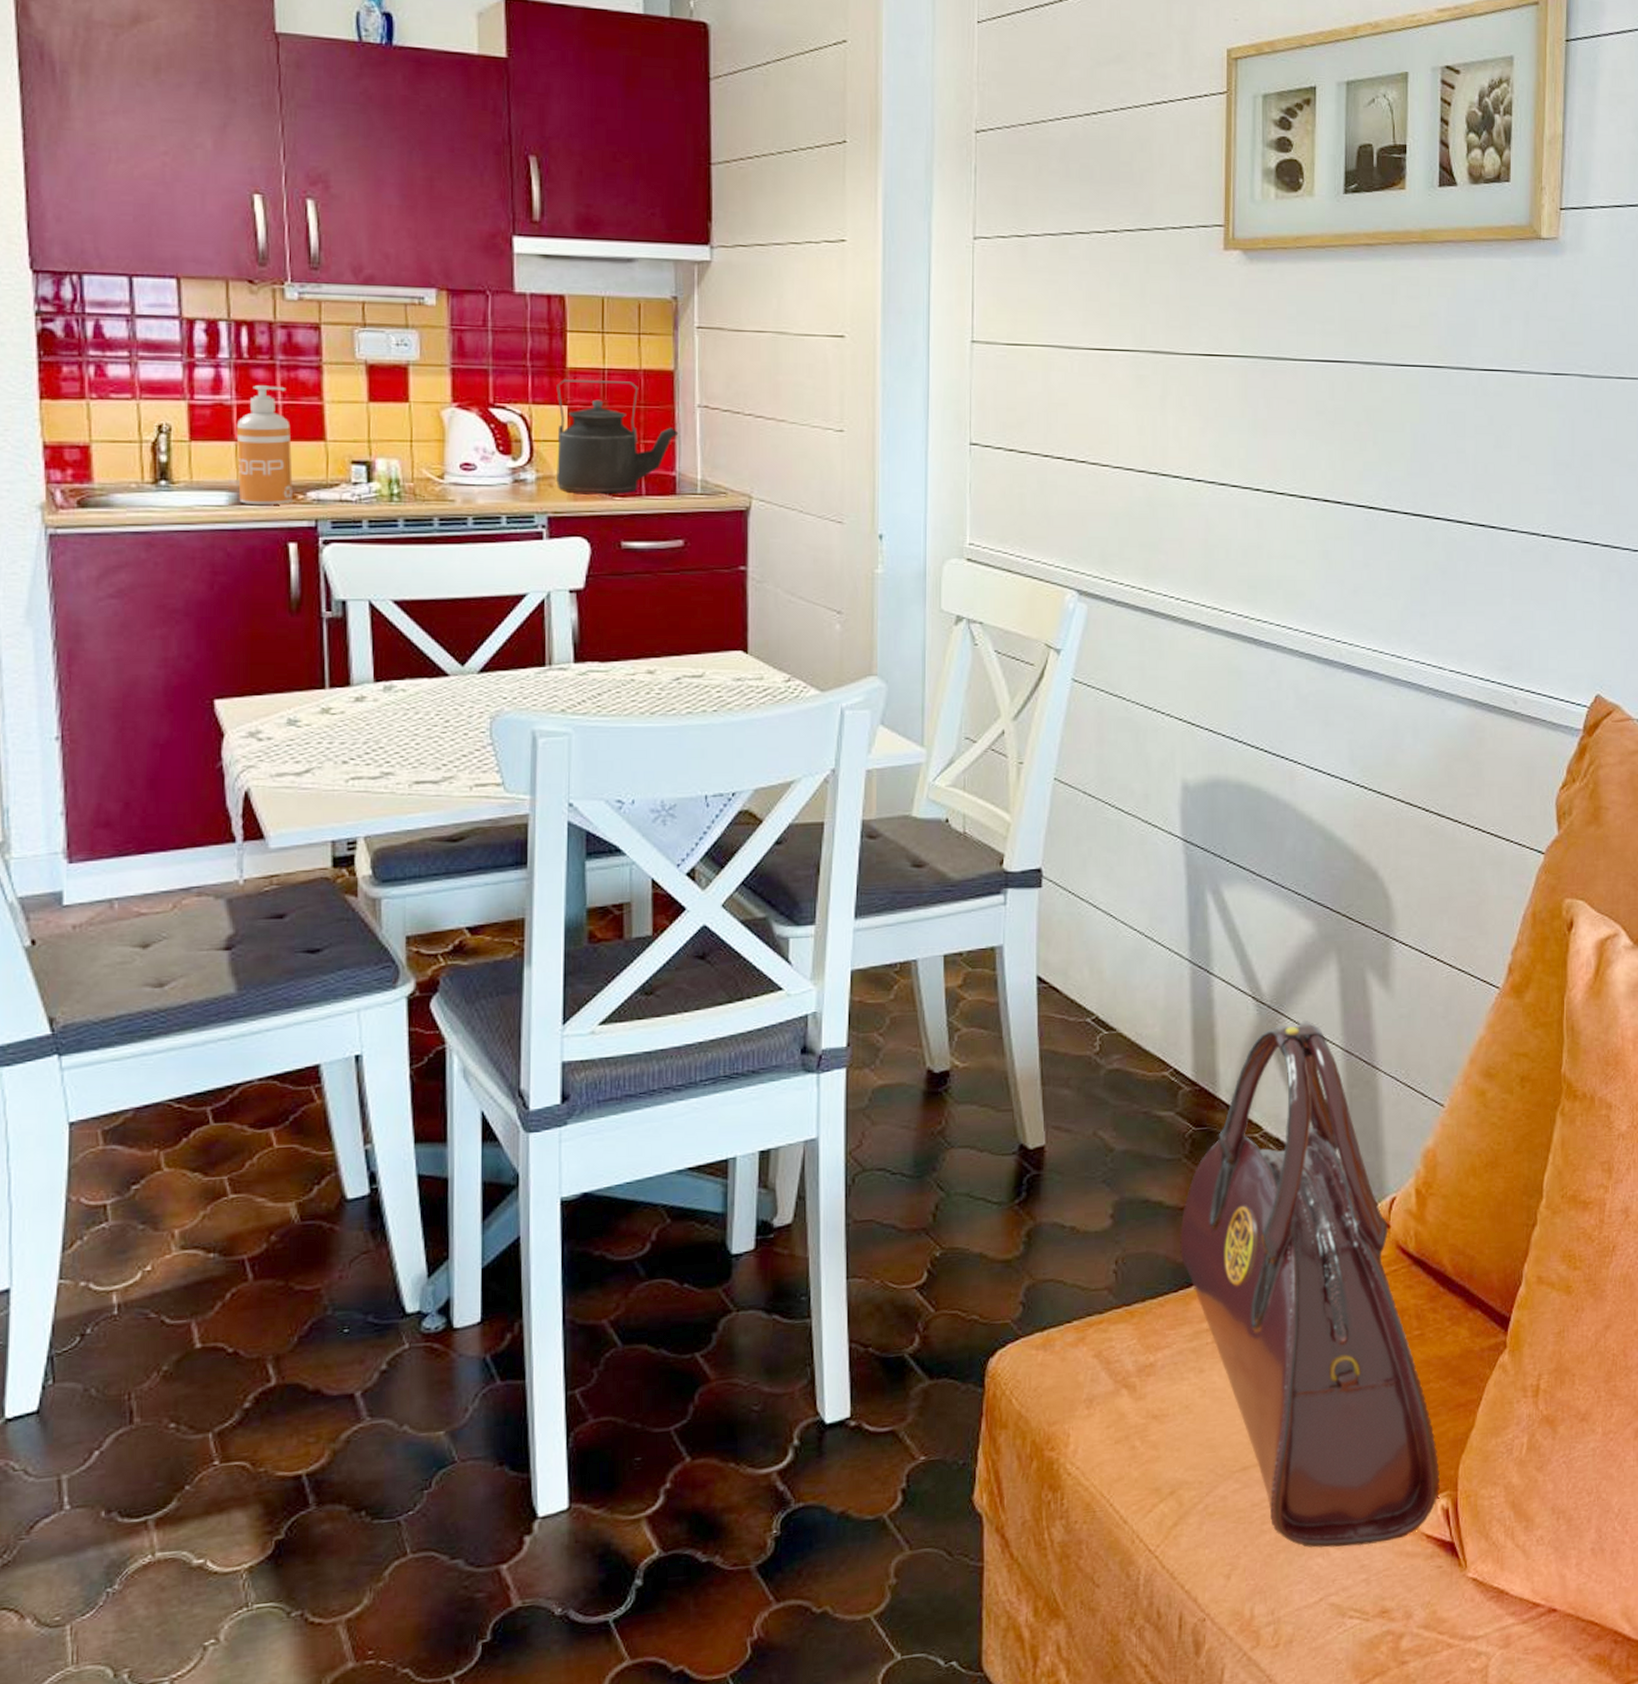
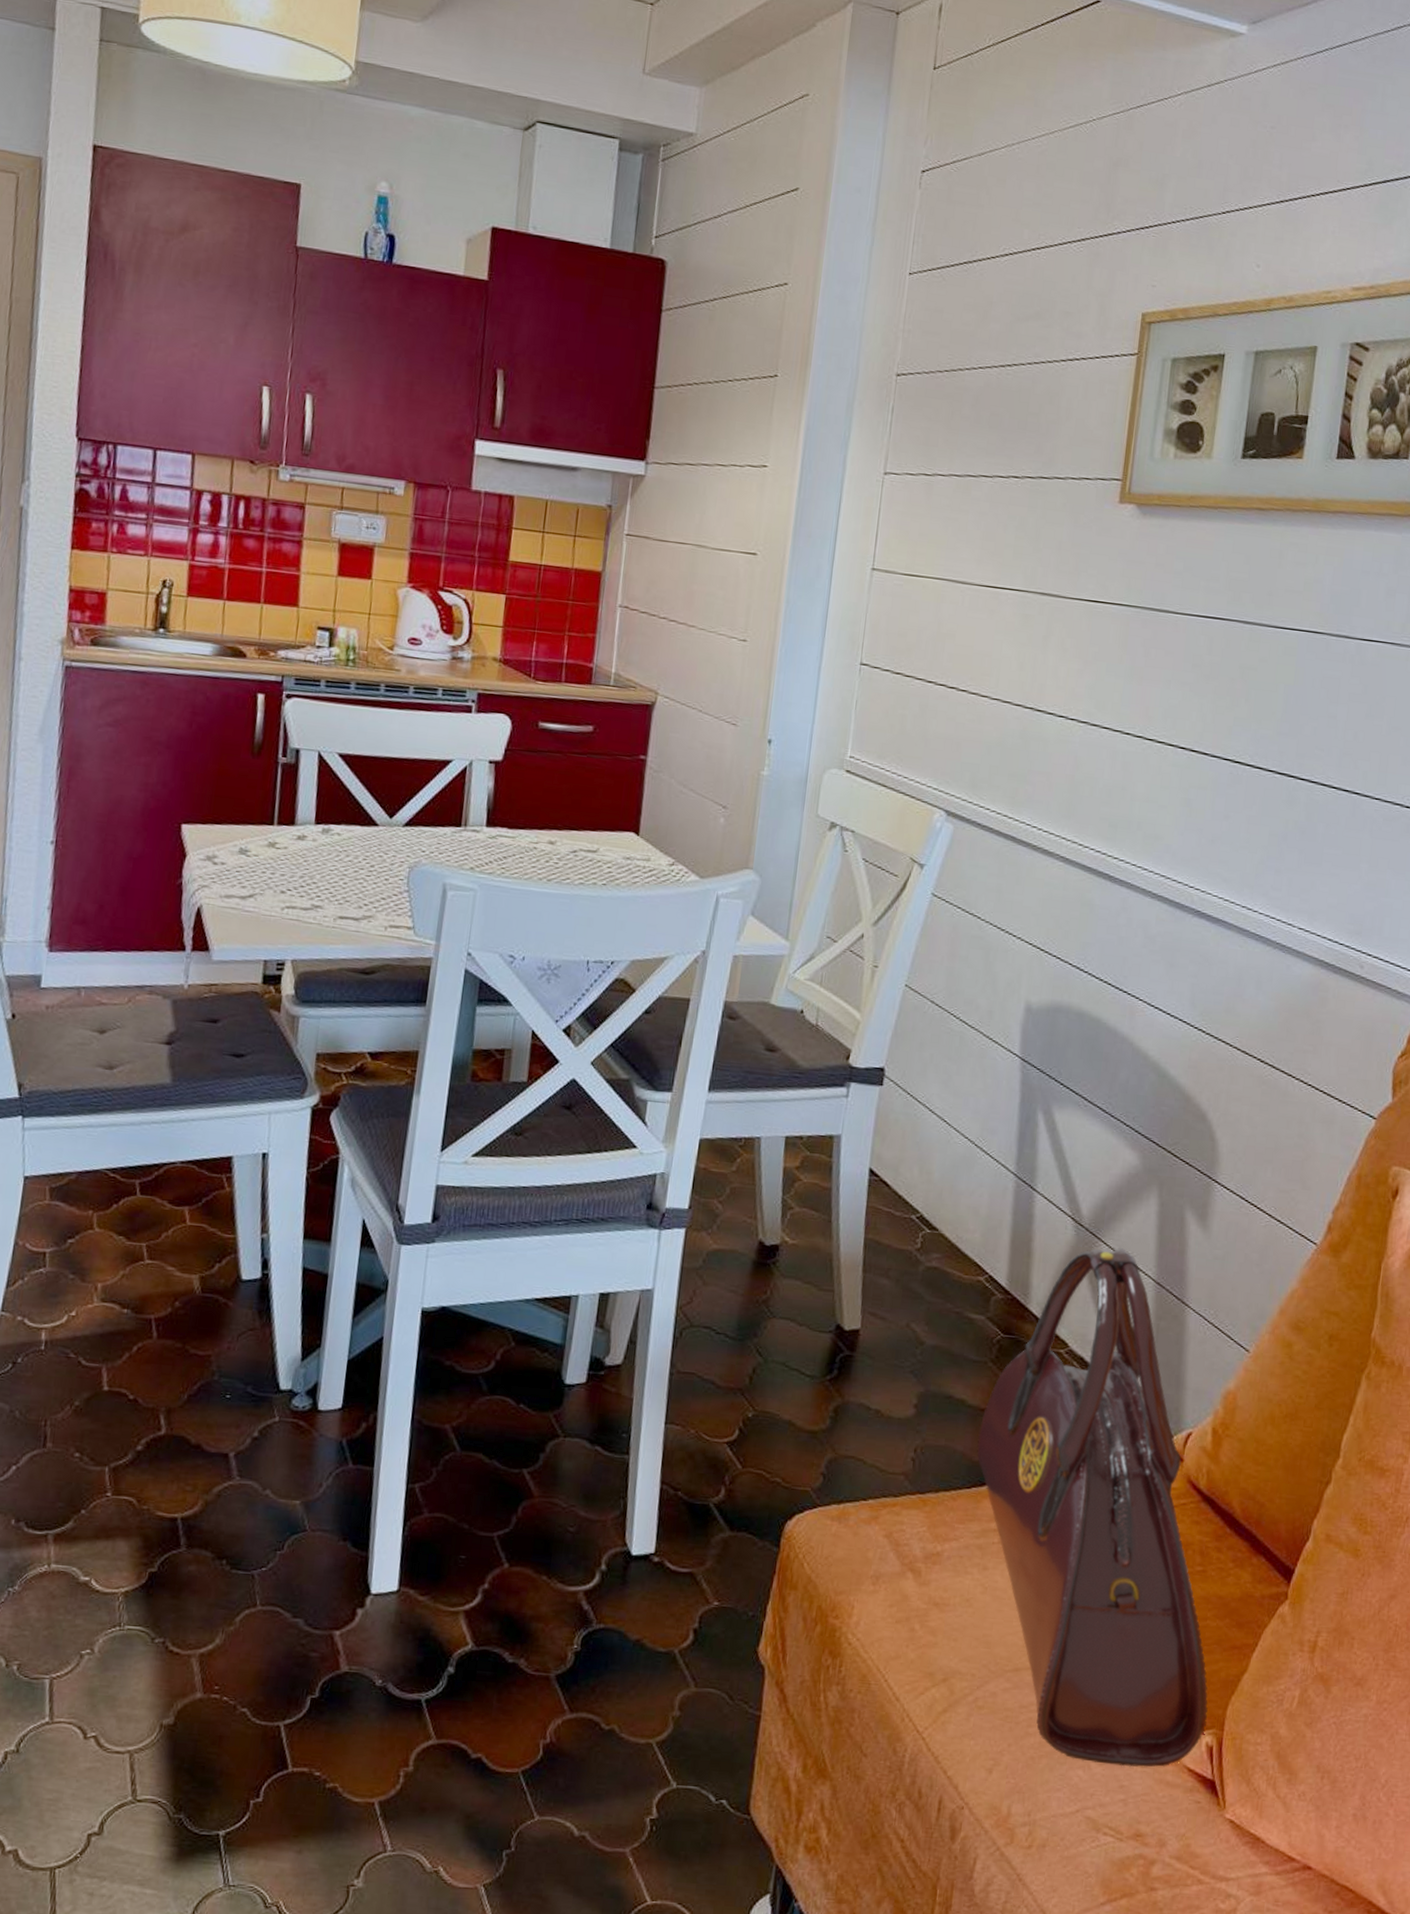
soap dispenser: present [236,385,293,506] -> none [221,553,271,660]
kettle: present [556,379,679,495] -> none [488,571,600,679]

